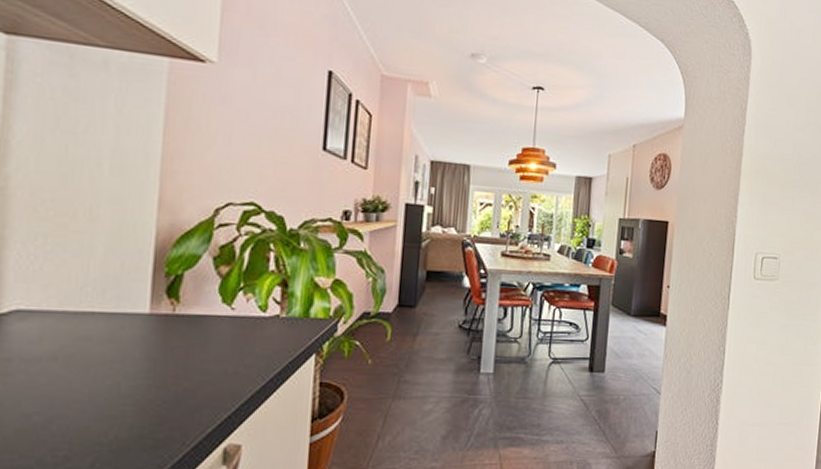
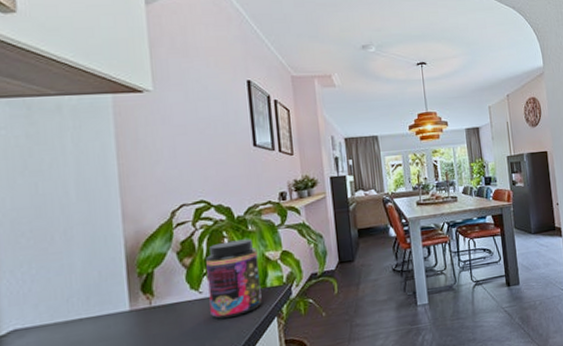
jar: none [240,255,306,345] -> present [206,239,262,319]

